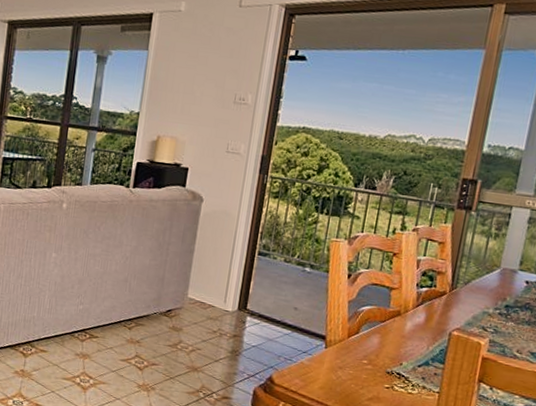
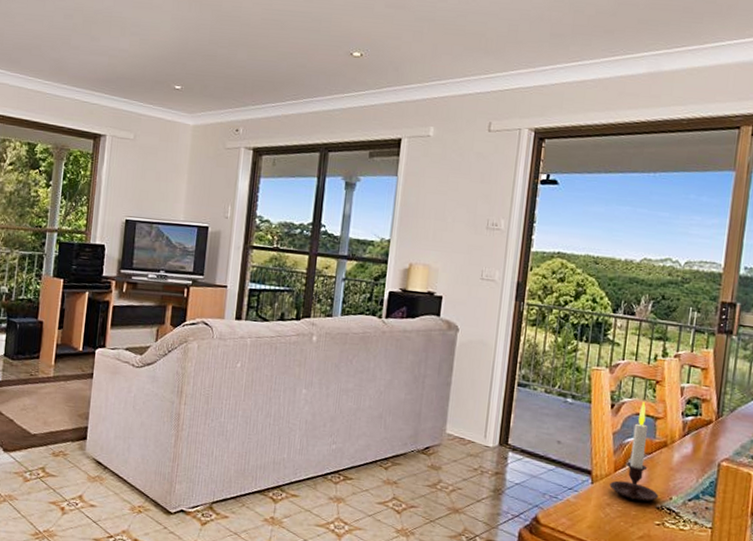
candle: none [342,273,390,366] -> present [609,402,659,502]

